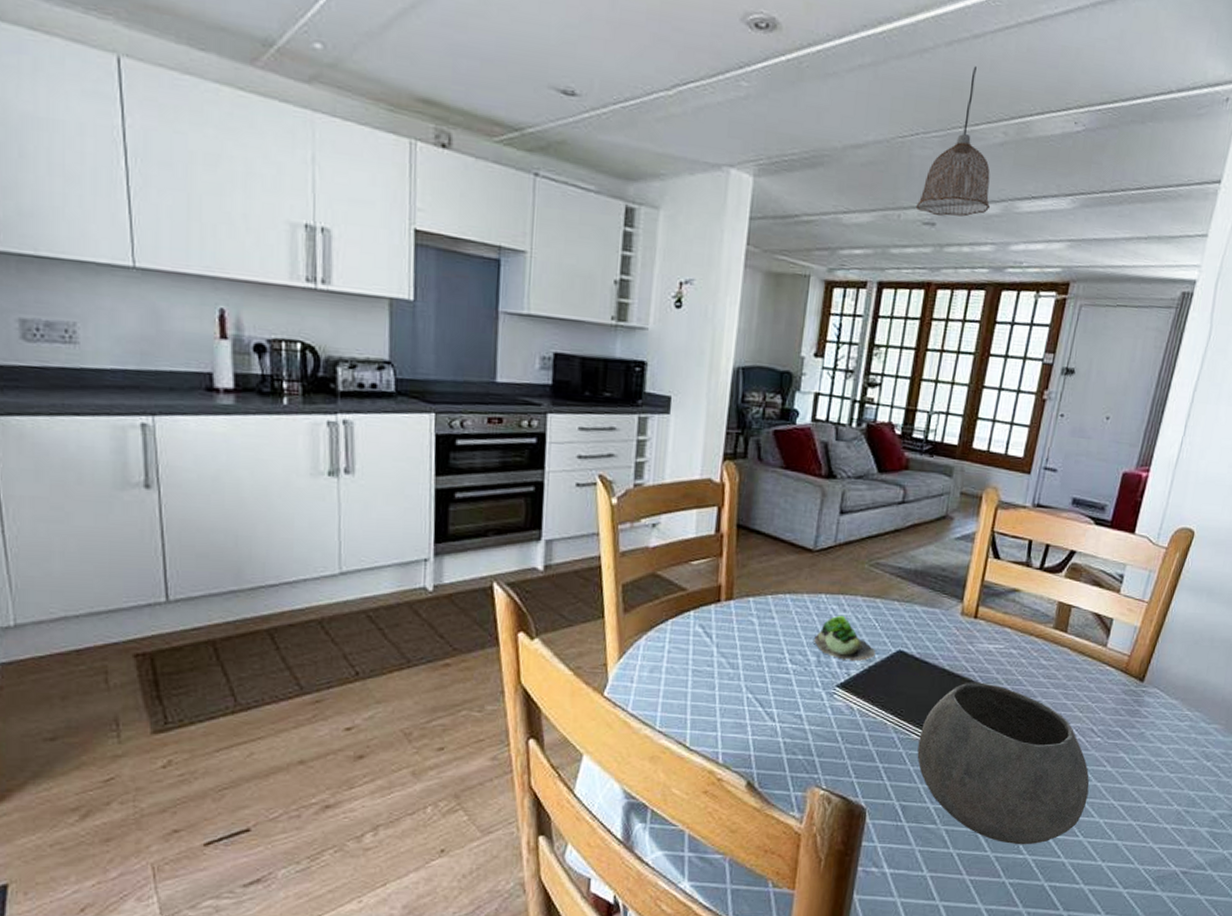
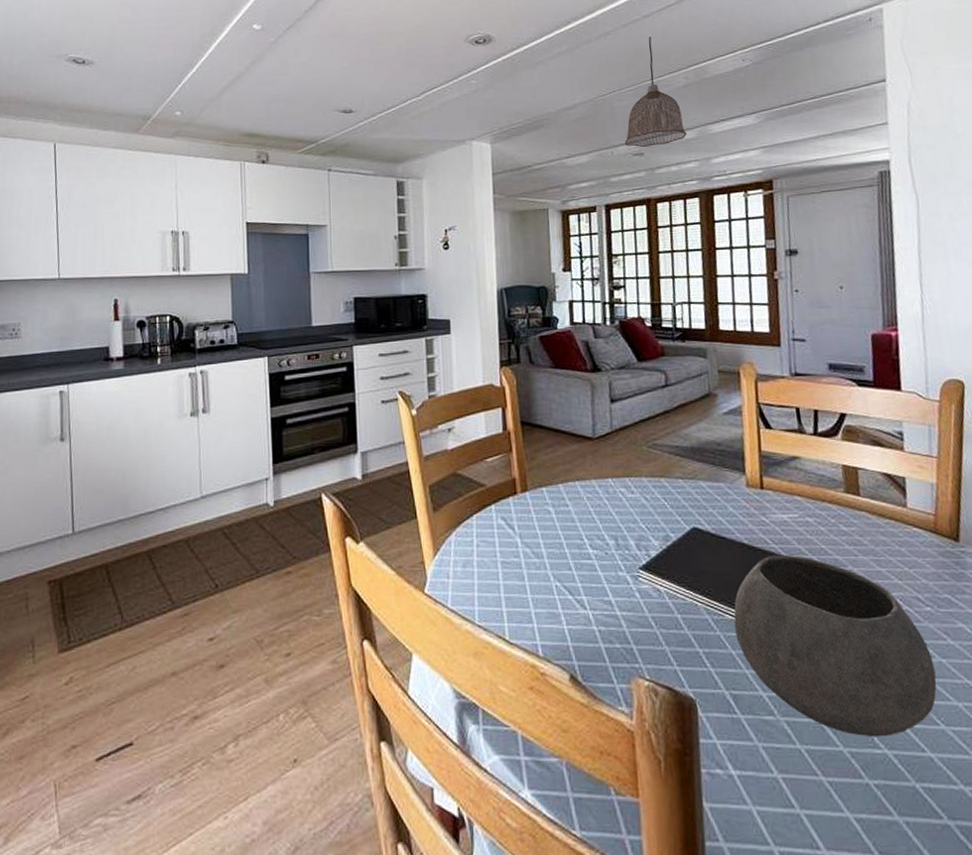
succulent plant: present [814,615,876,662] -> none [609,497,671,543]

